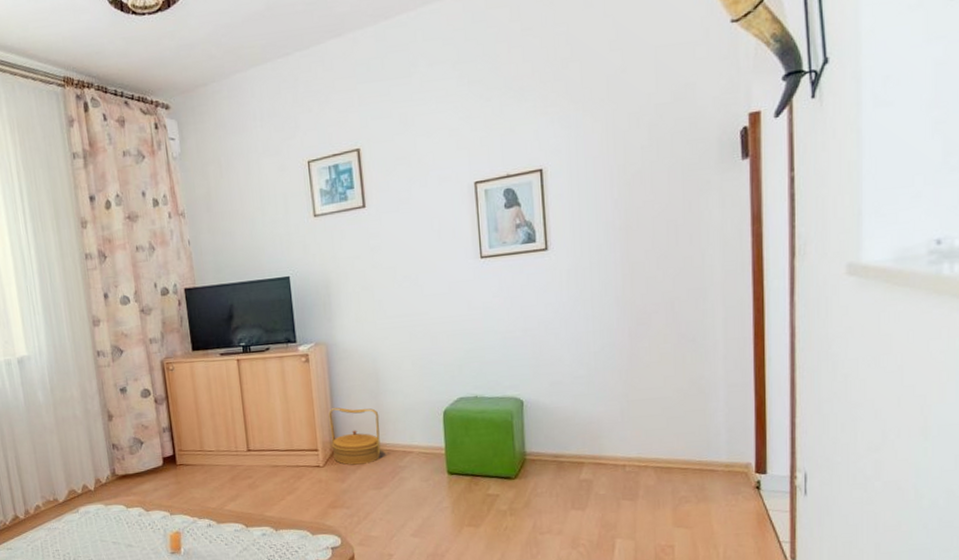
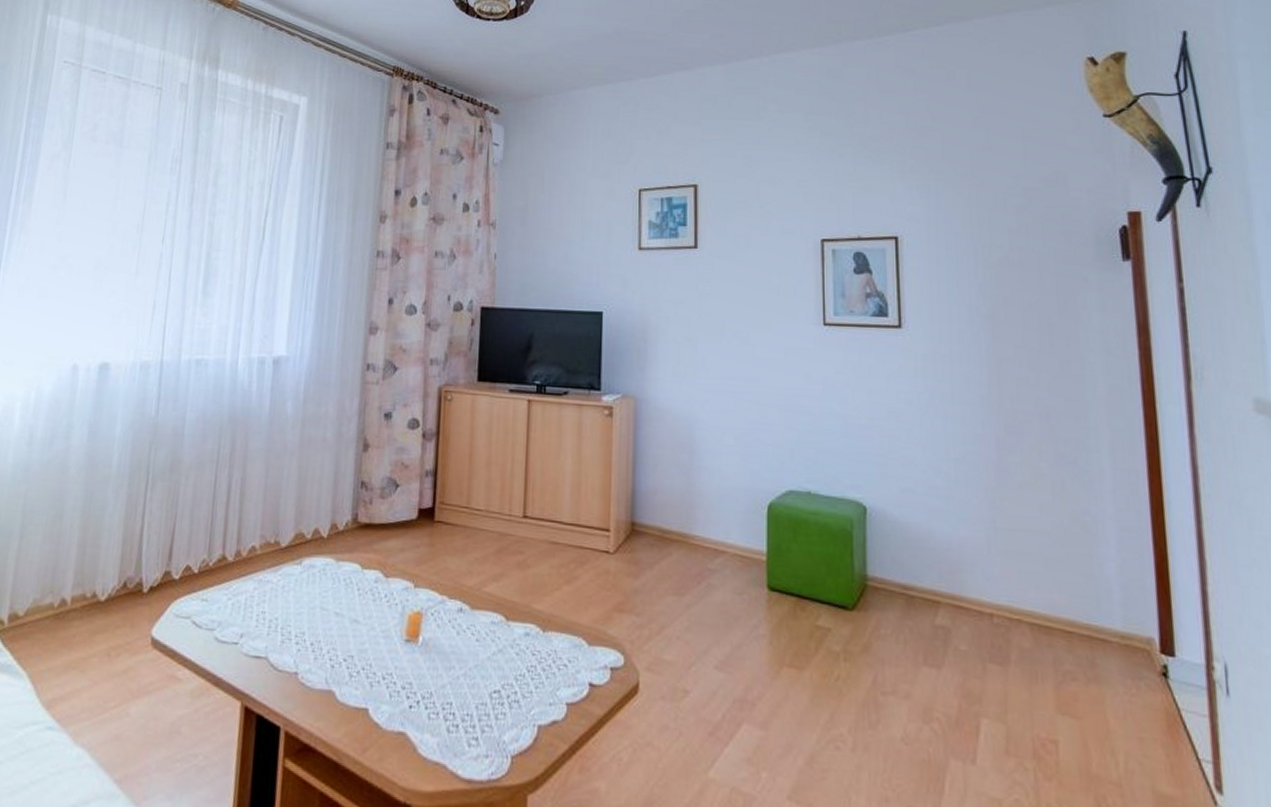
basket: present [328,407,381,465] -> none [627,479,689,559]

